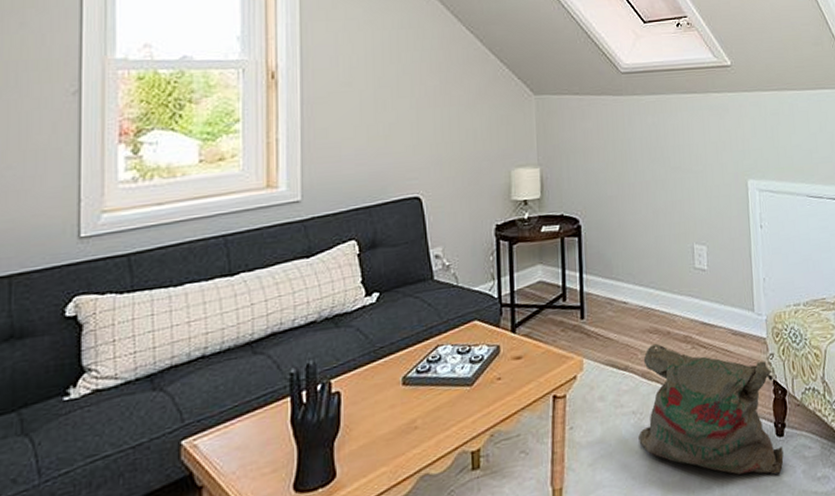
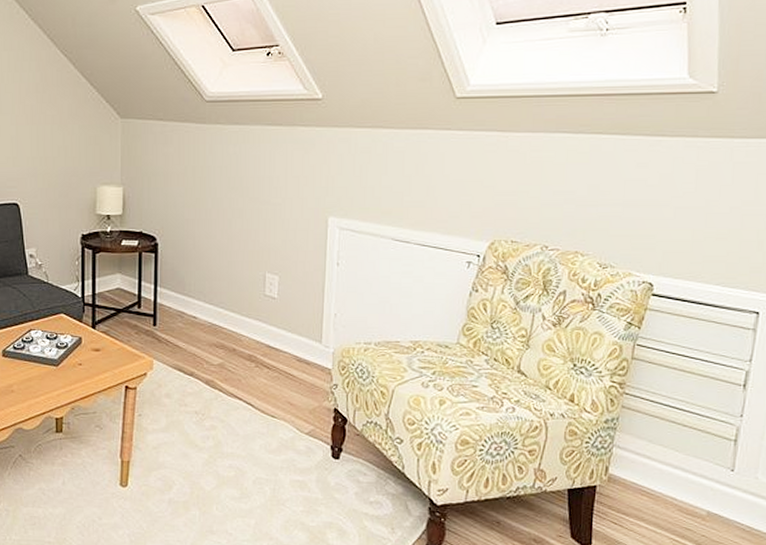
bag: present [638,343,784,475] -> none [199,357,337,490]

